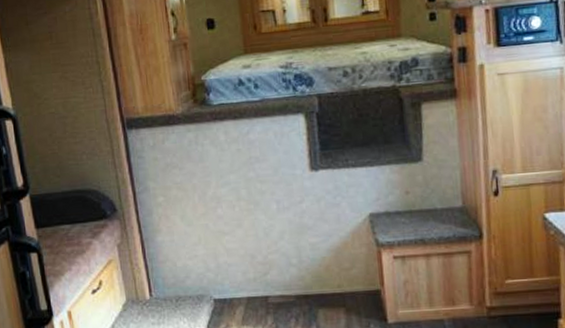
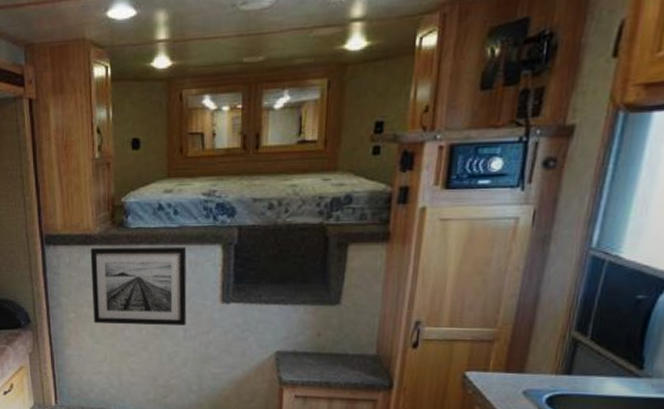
wall art: none [174,119,279,206] -> present [90,247,187,325]

